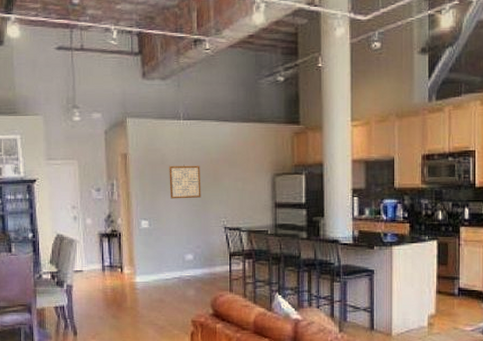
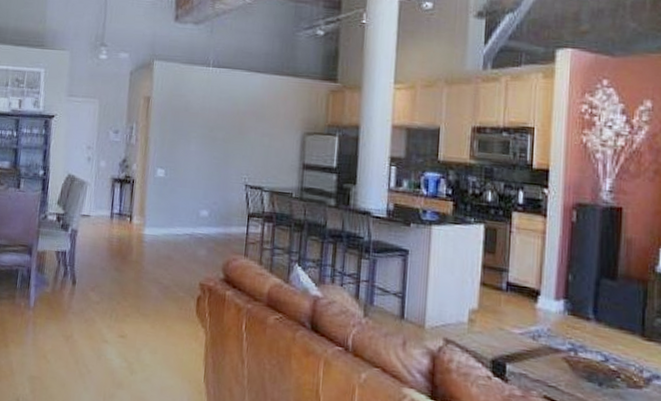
wall art: present [169,164,201,199] -> none [190,113,226,151]

